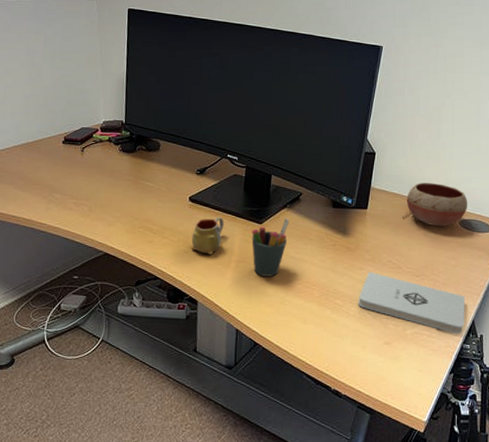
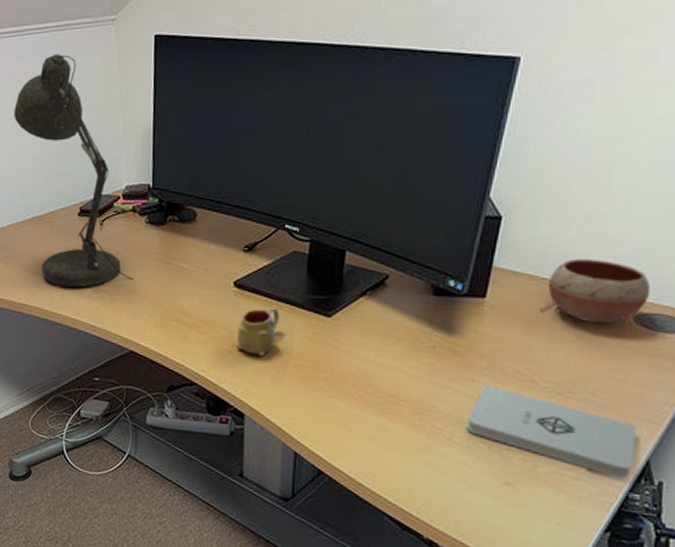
desk lamp: none [9,15,110,202] -> present [14,53,135,288]
pen holder: present [251,218,290,277] -> none [316,310,370,387]

